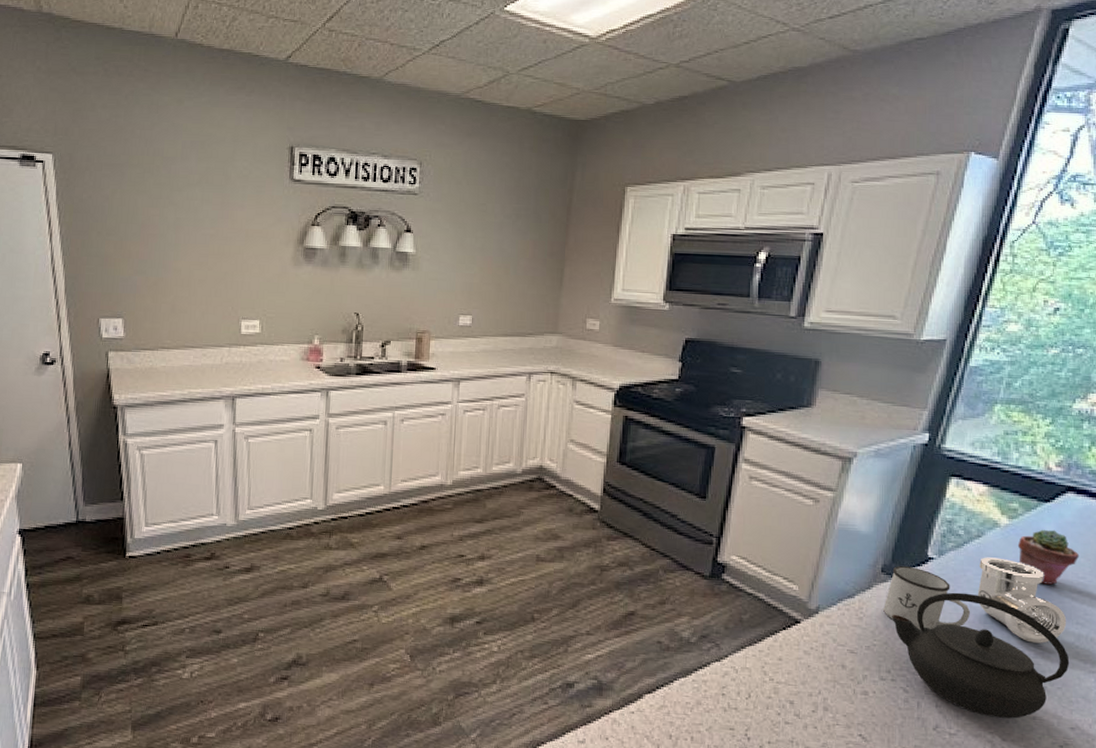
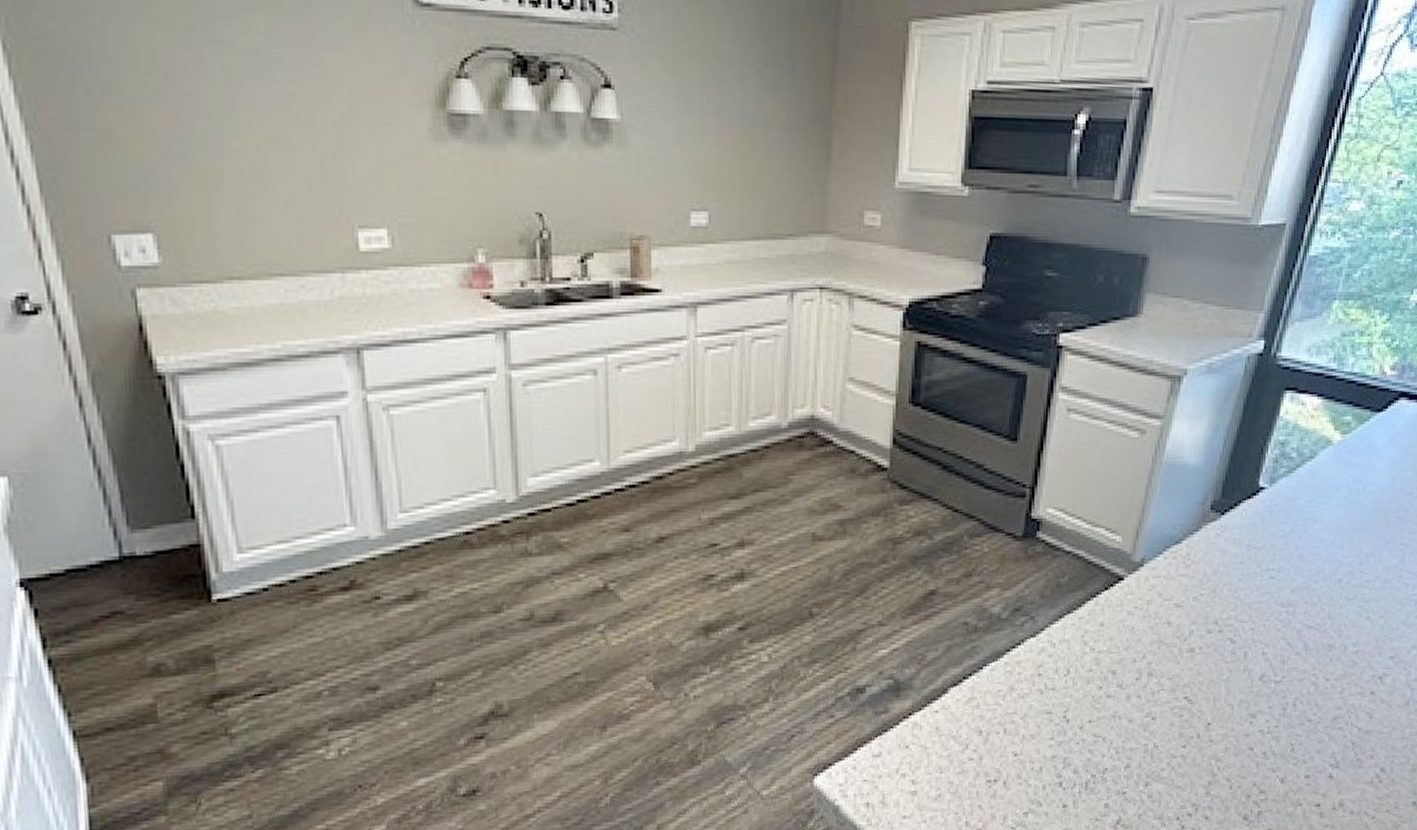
mug: present [883,565,971,631] -> none [1212,499,1301,573]
kettle: present [892,592,1070,719] -> none [1221,523,1393,658]
pipe fitting: present [977,557,1067,643] -> none [1307,480,1393,571]
potted succulent: present [1017,529,1080,585] -> none [1349,443,1408,505]

